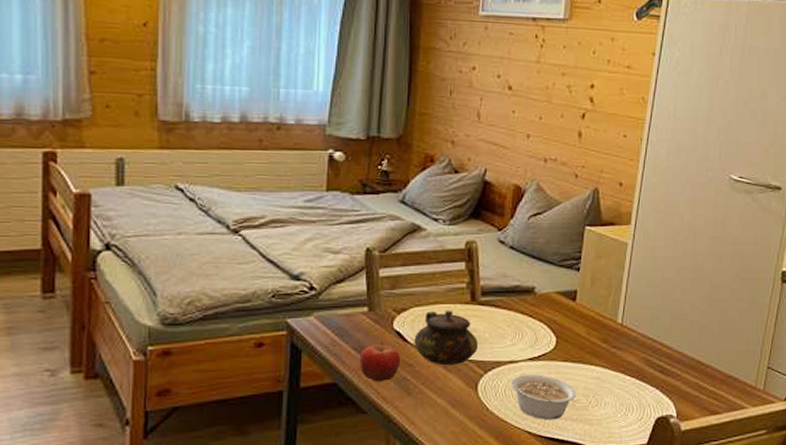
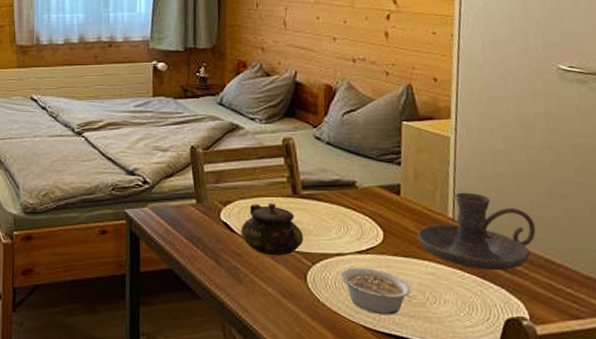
fruit: present [359,341,401,383] -> none [191,231,230,270]
candle holder: none [587,298,692,372] -> present [417,192,536,270]

